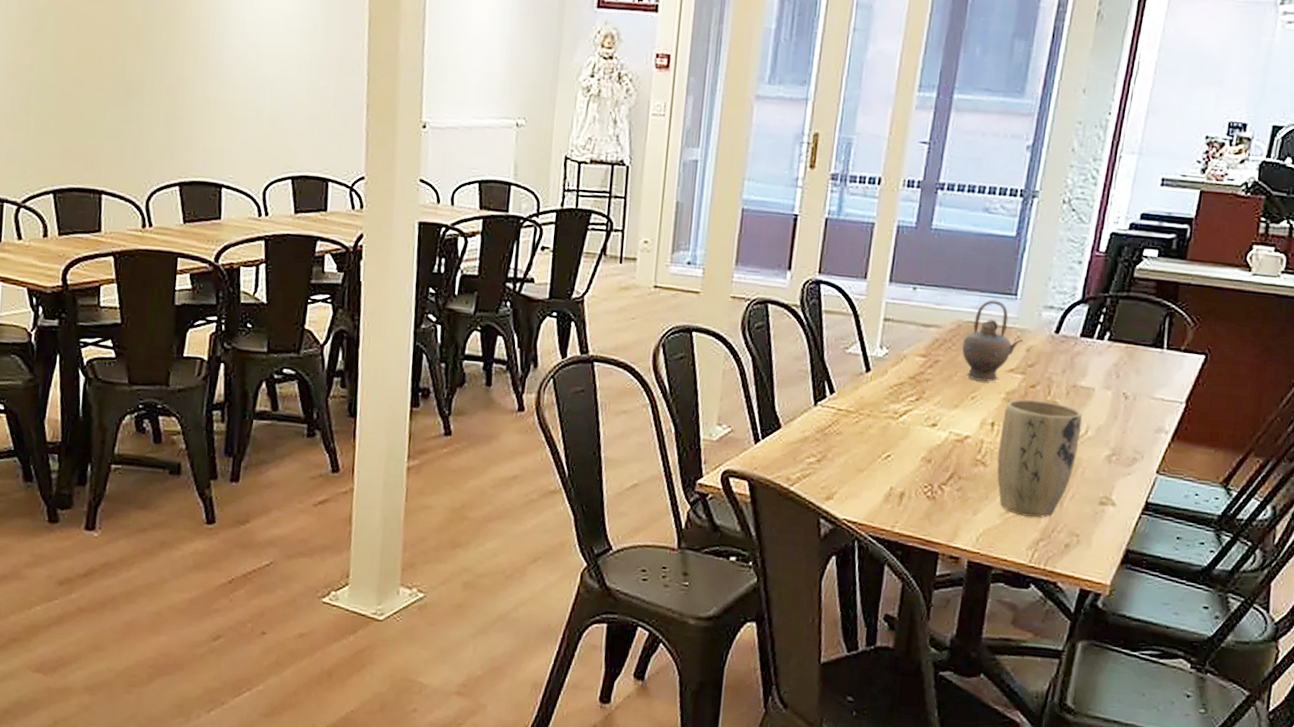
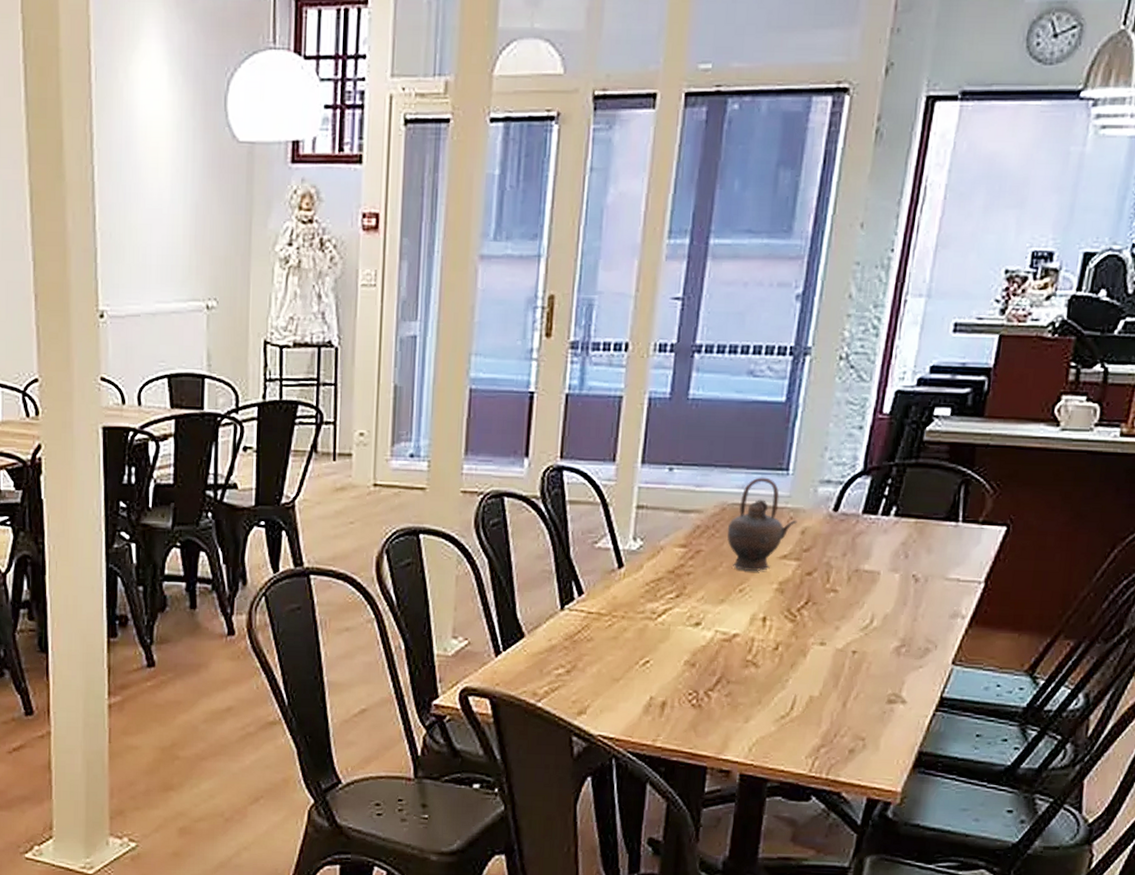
plant pot: present [997,399,1083,518] -> none [770,588,867,721]

